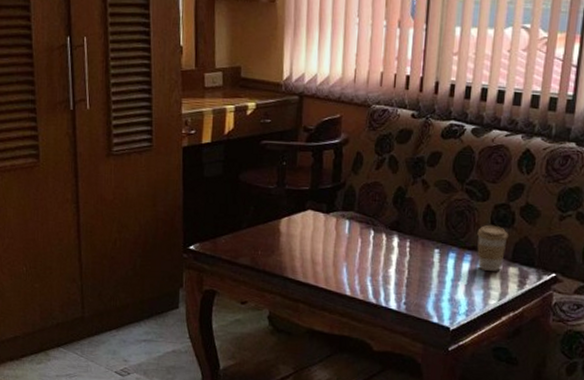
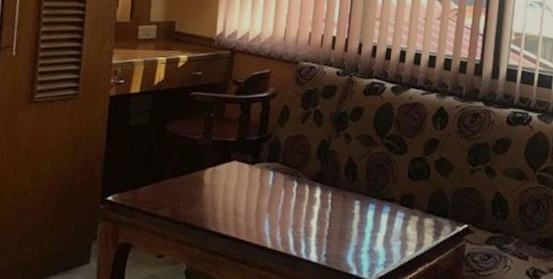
coffee cup: present [477,225,508,271] -> none [395,178,424,223]

